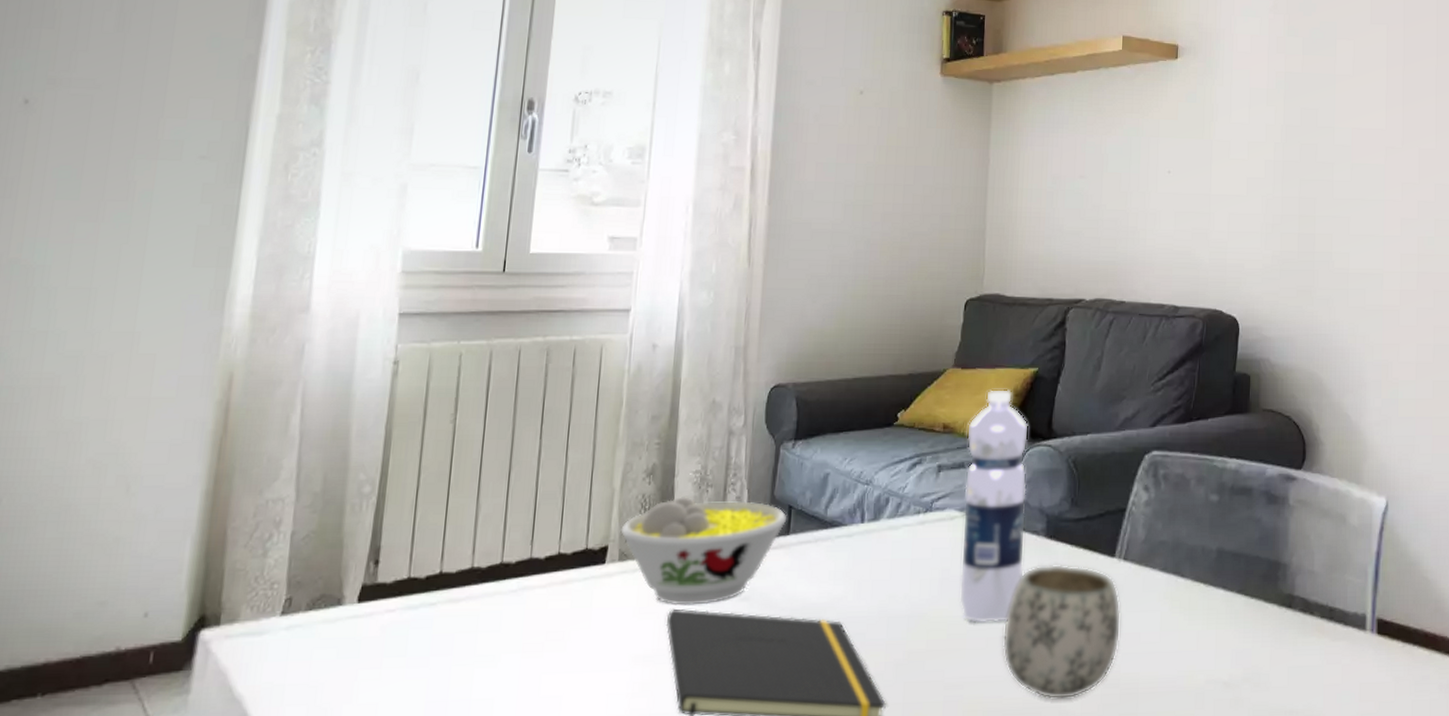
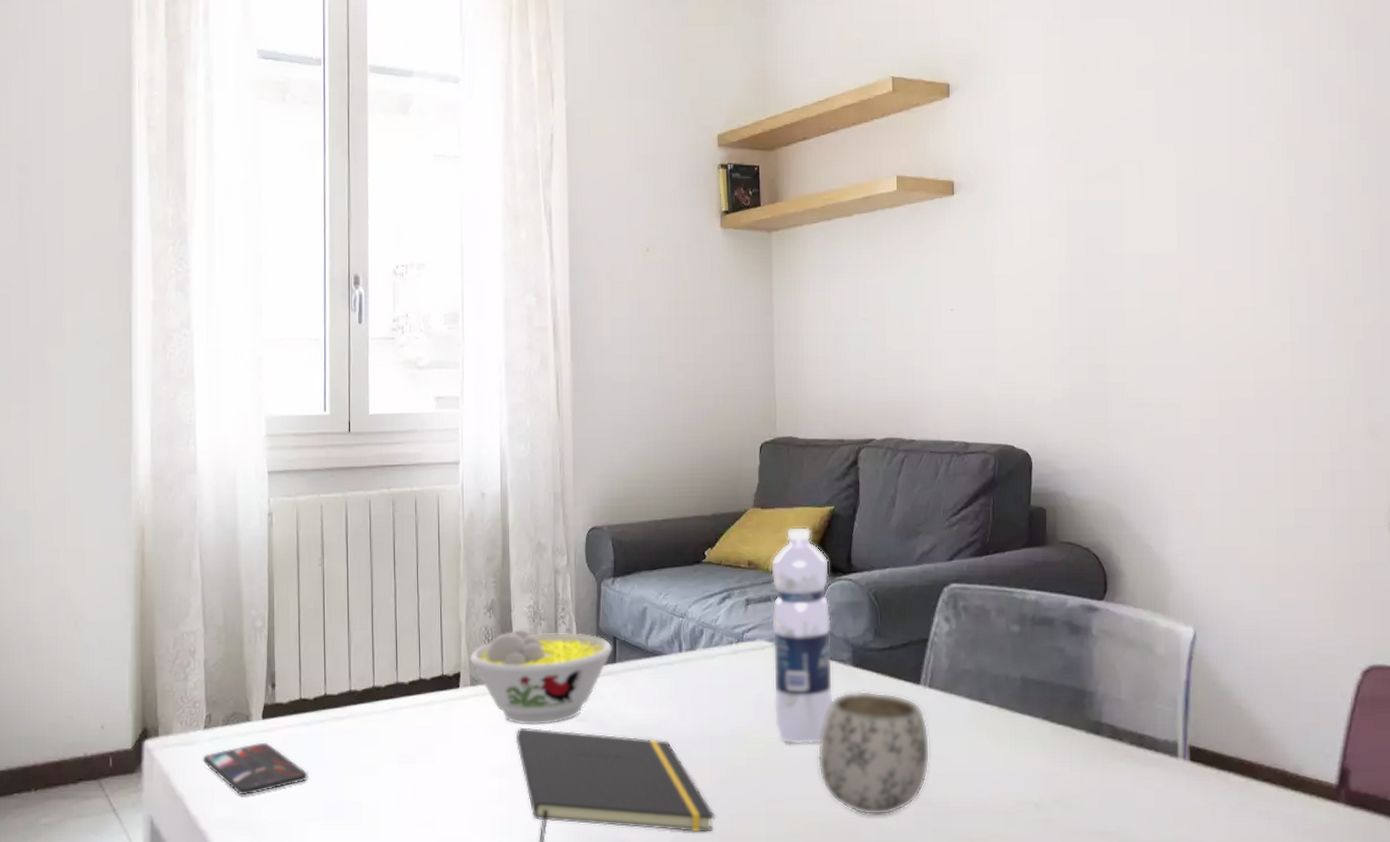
smartphone: none [274,630,409,695] -> present [202,742,308,796]

